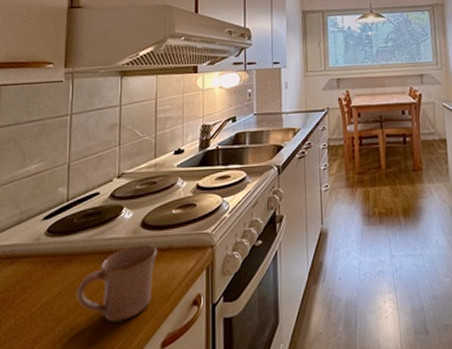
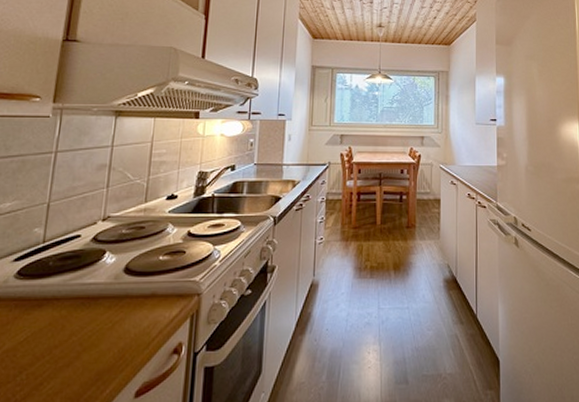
mug: present [77,245,158,323] -> none [45,291,140,371]

